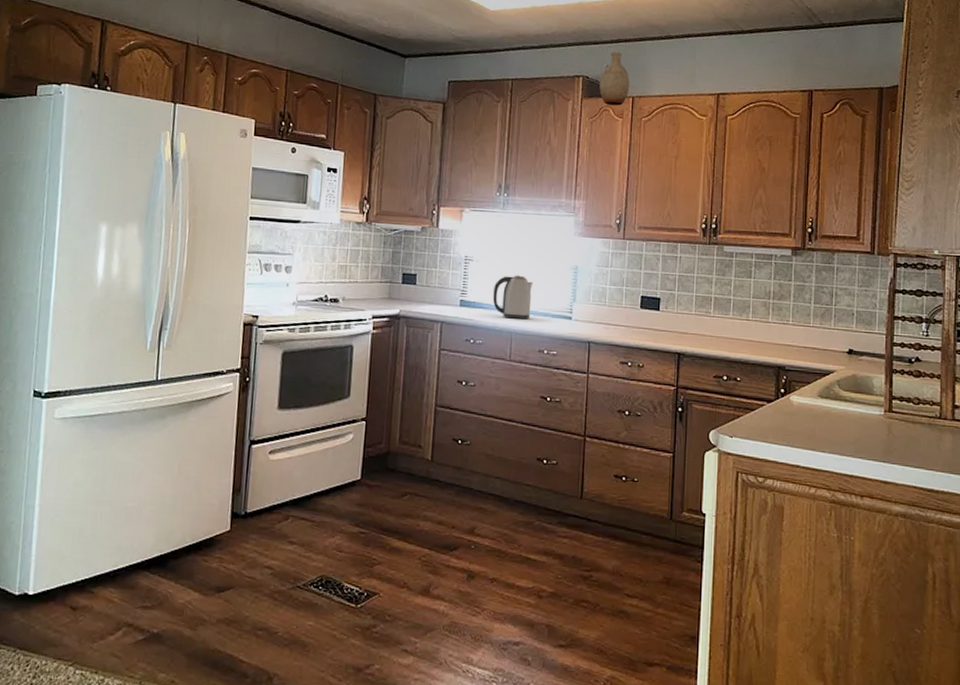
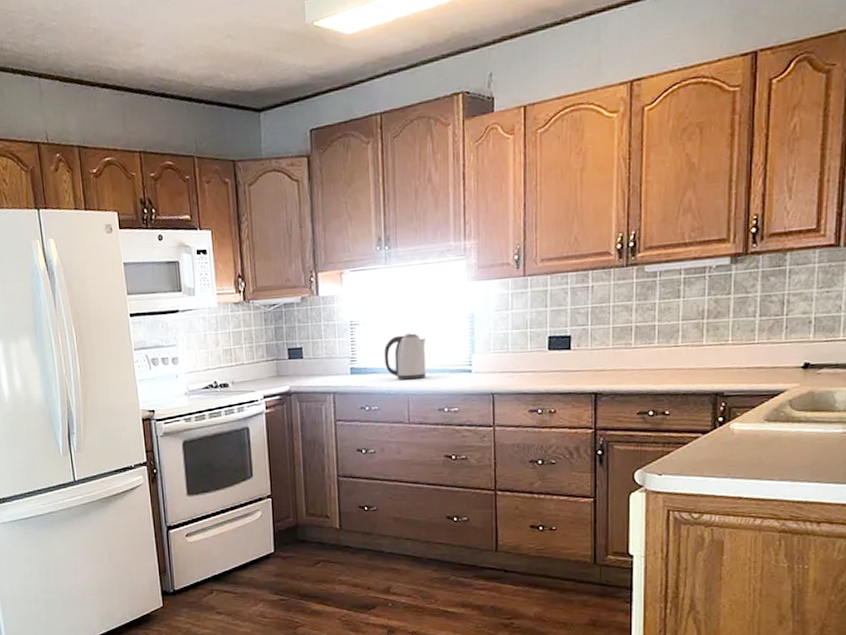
decorative vase: present [599,52,630,106] -> none [483,53,520,122]

